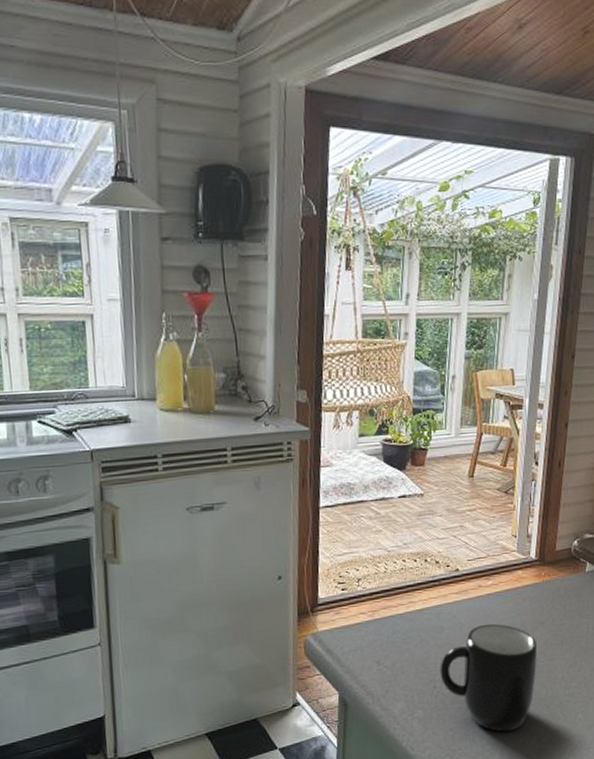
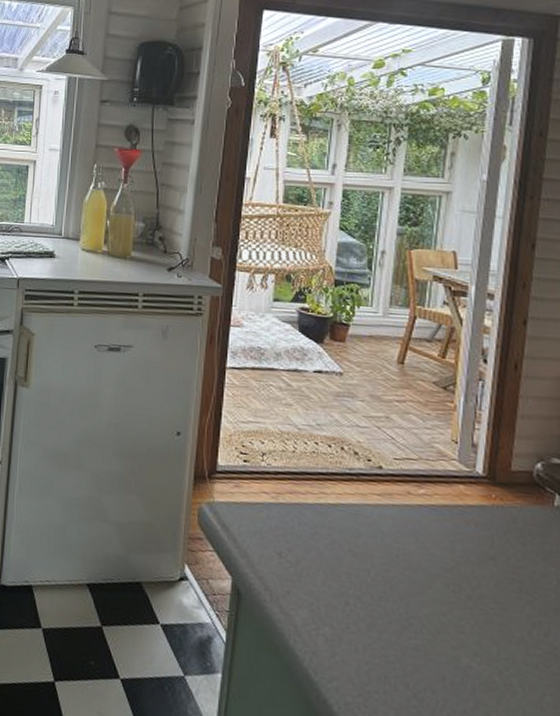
mug: present [440,623,537,732] -> none [354,540,485,690]

